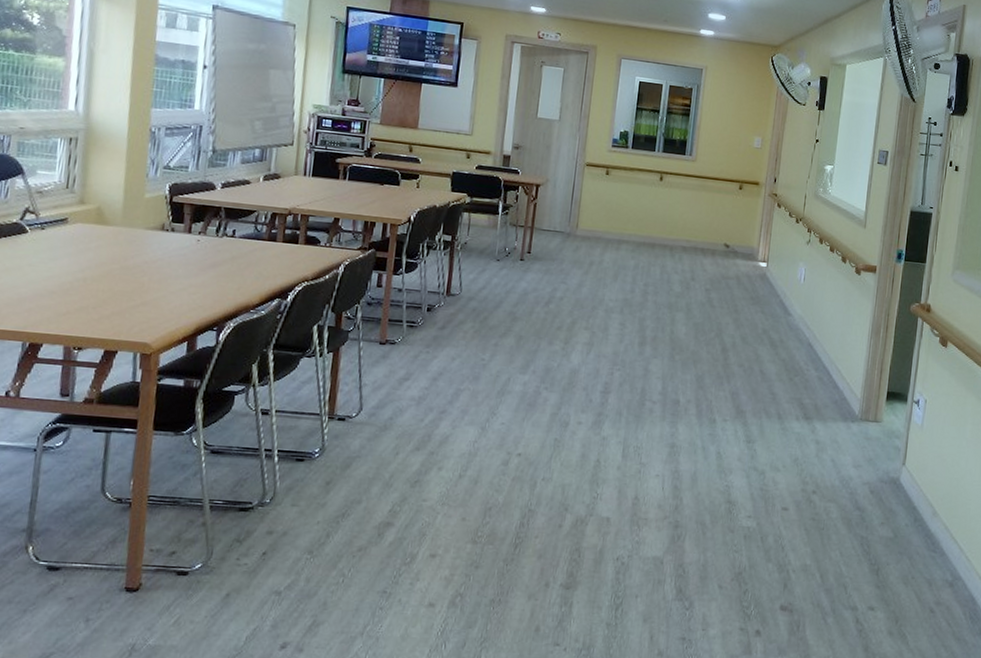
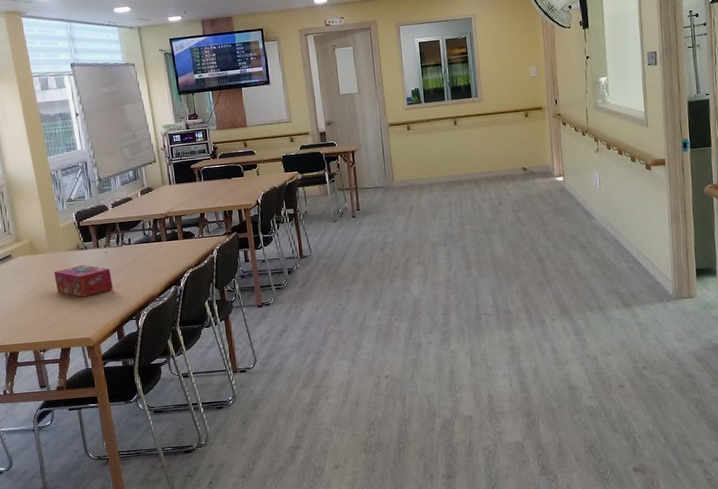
tissue box: none [119,250,199,291] -> present [54,265,113,298]

